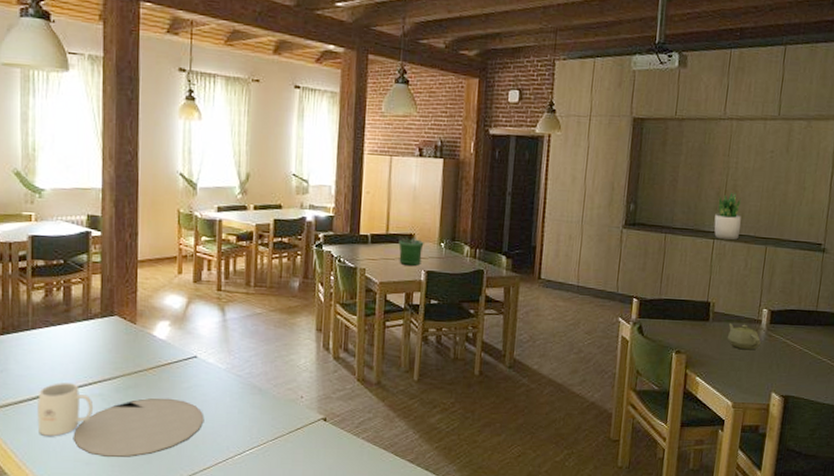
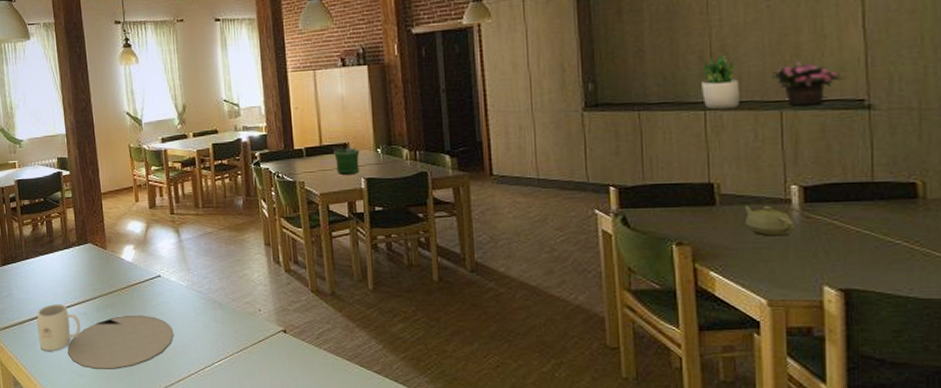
potted flower: none [765,206,810,245] -> present [772,61,842,106]

